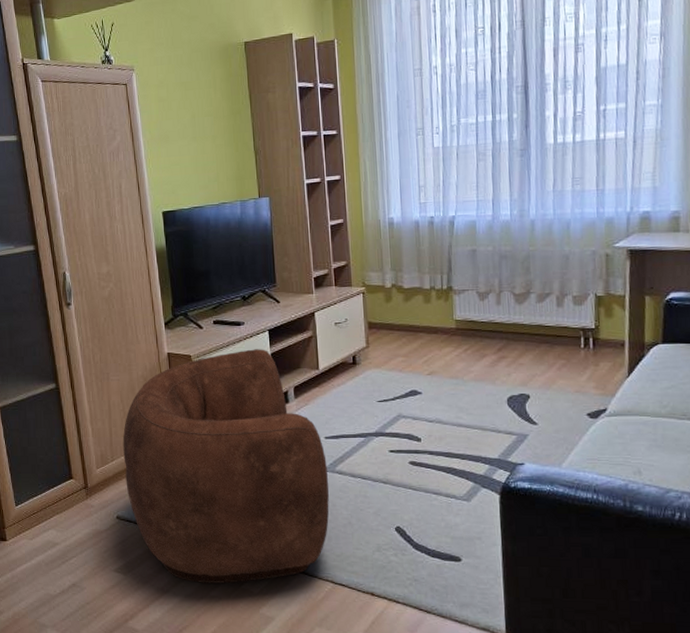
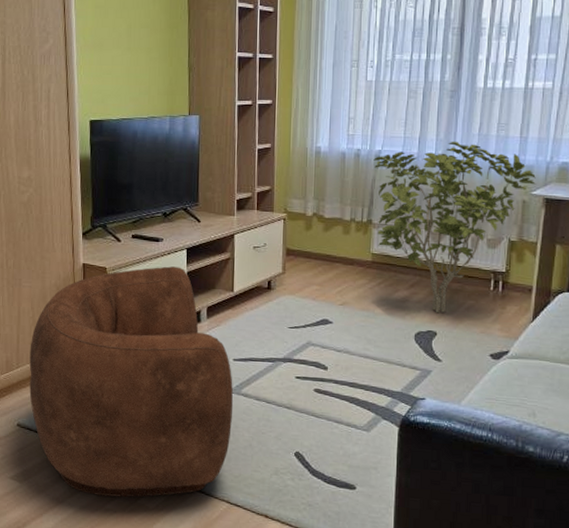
shrub: none [448,199,619,376] -> present [373,141,537,313]

